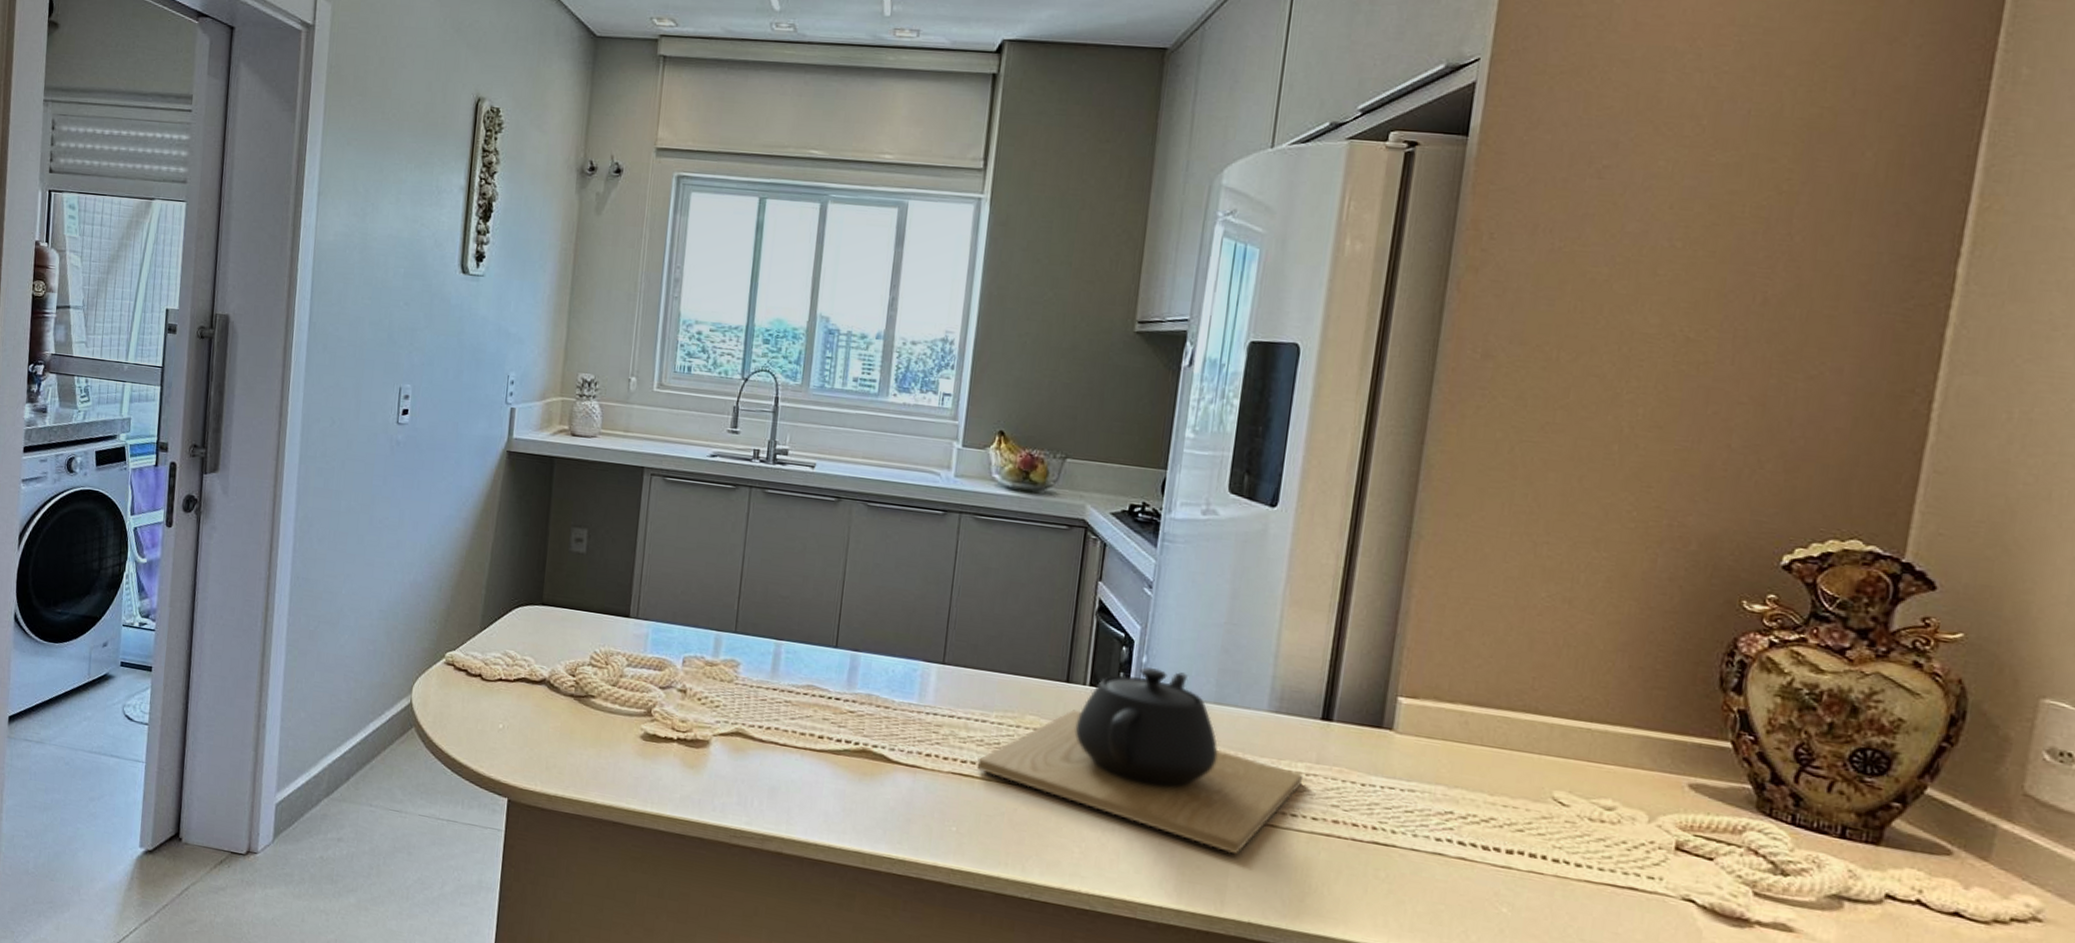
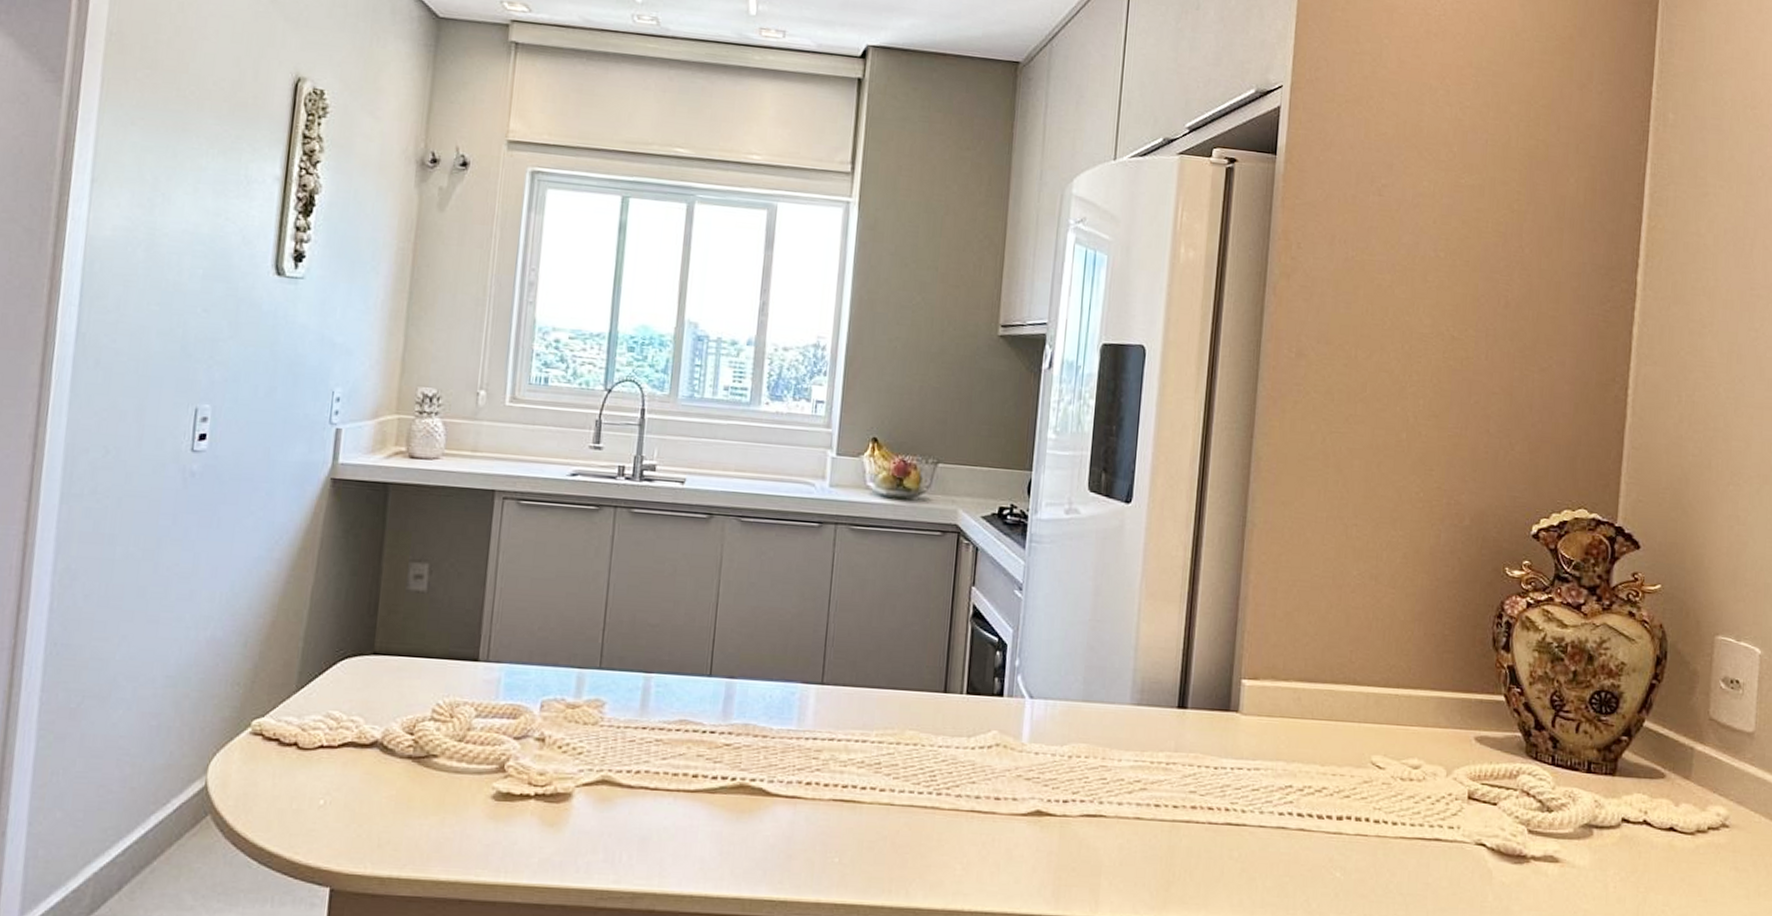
teapot: present [976,666,1304,855] -> none [858,669,1164,852]

